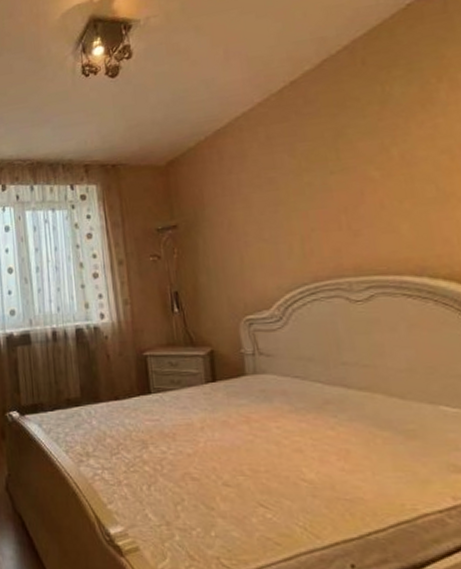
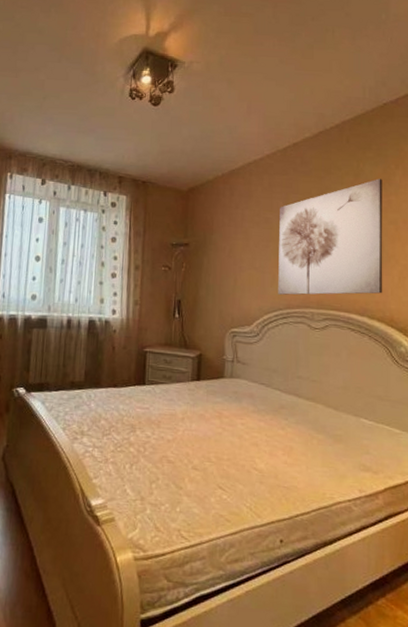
wall art: none [285,99,446,267] -> present [278,179,383,295]

